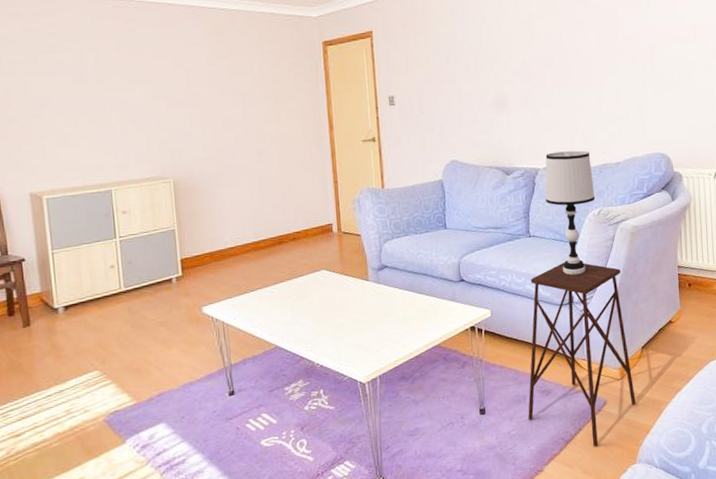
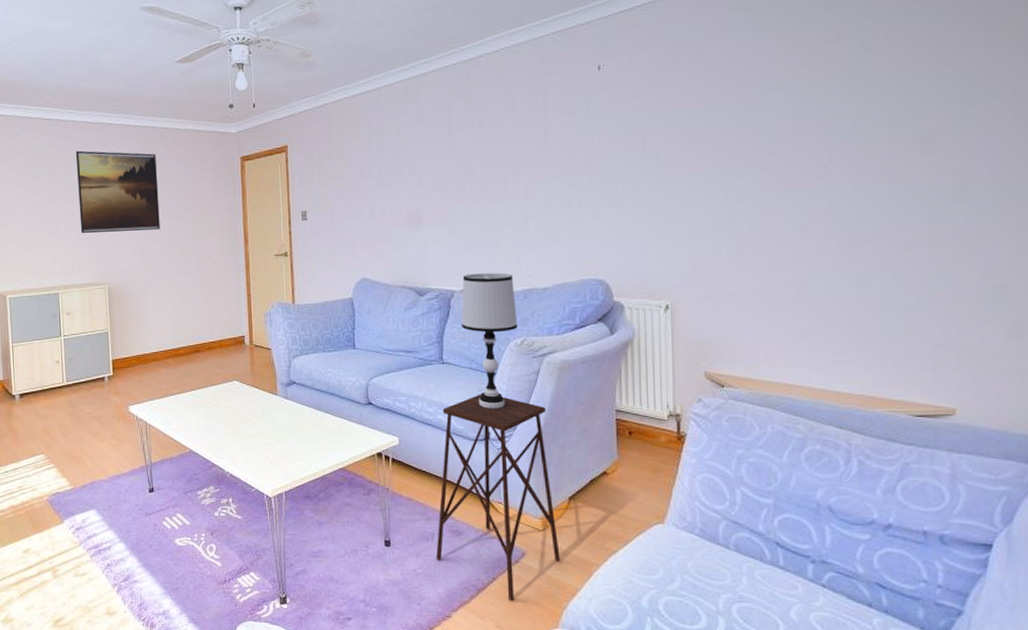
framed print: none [128,32,234,124] -> present [75,150,160,234]

